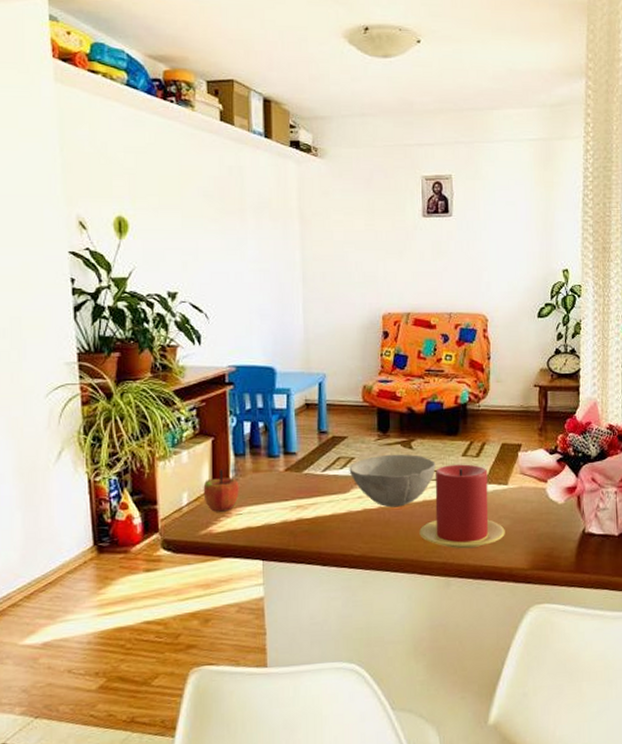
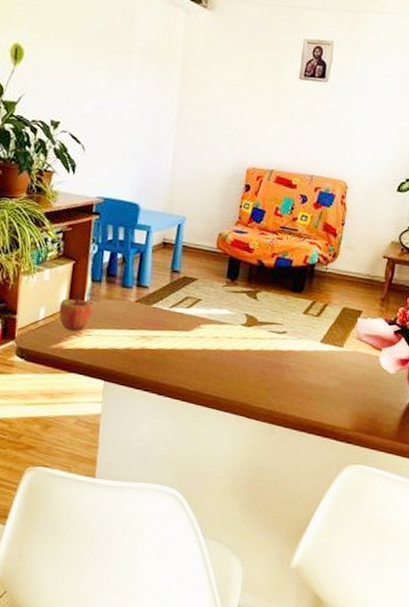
bowl: present [349,454,436,508] -> none [194,301,277,352]
candle: present [419,464,505,549] -> none [252,319,334,402]

